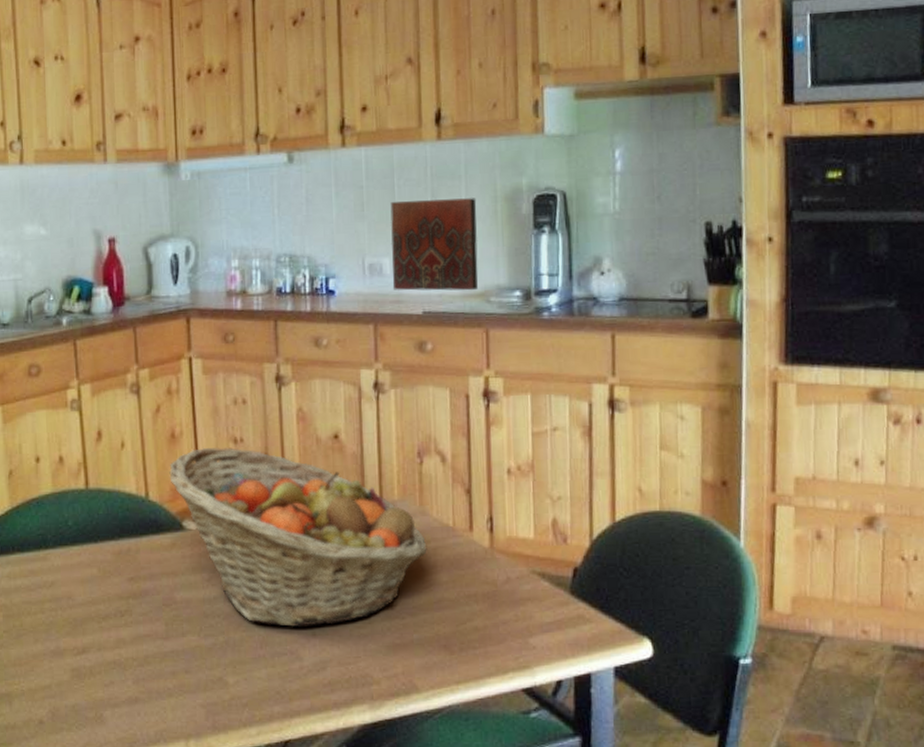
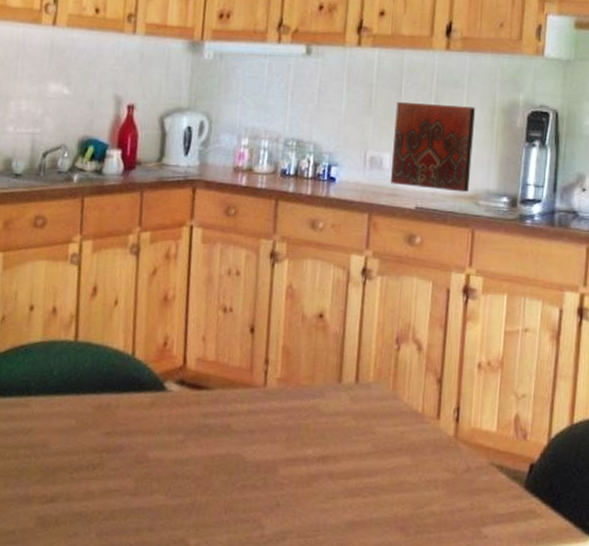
fruit basket: present [169,447,427,628] -> none [157,312,395,497]

